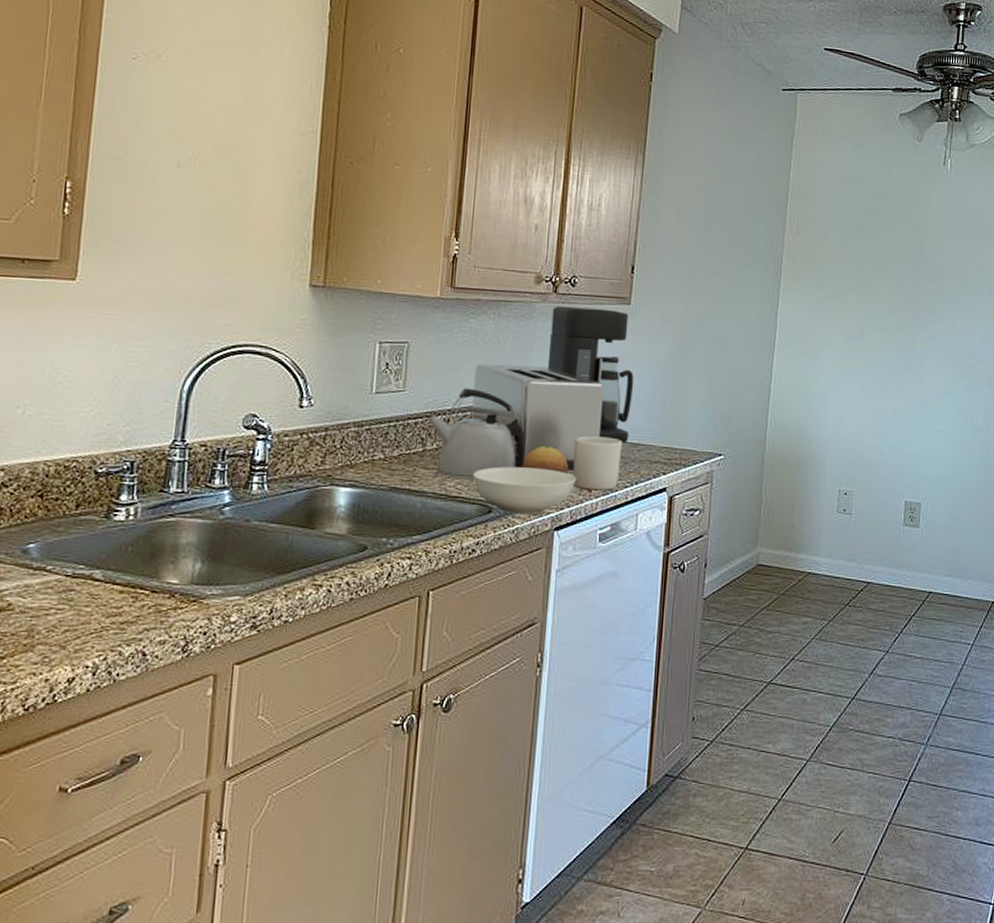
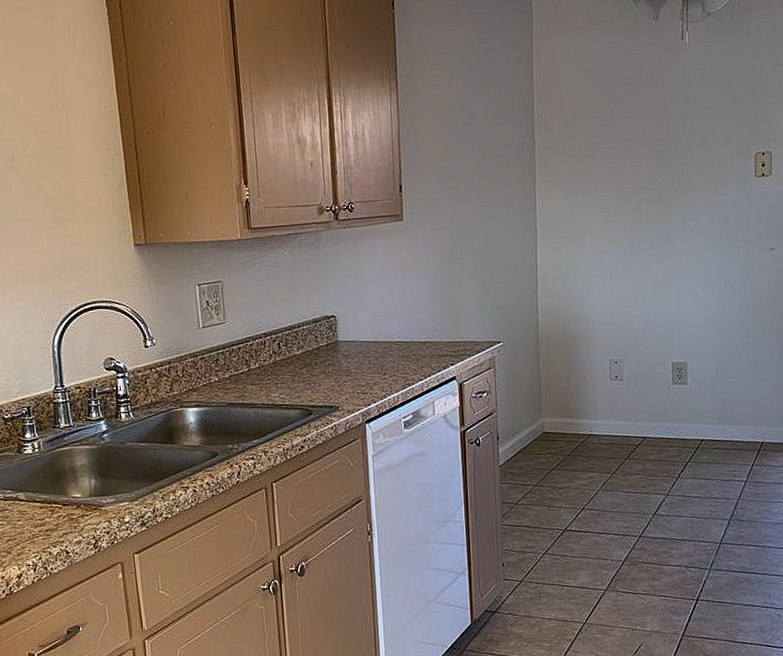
kettle: present [427,388,526,481] -> none [247,313,333,391]
toaster: present [471,363,604,470] -> none [279,286,393,376]
bowl: present [472,466,577,515] -> none [291,372,378,414]
fruit: present [521,445,569,474] -> none [330,353,371,375]
coffee maker: present [547,305,634,443] -> none [336,227,418,343]
mug: present [573,436,622,491] -> none [371,339,414,387]

